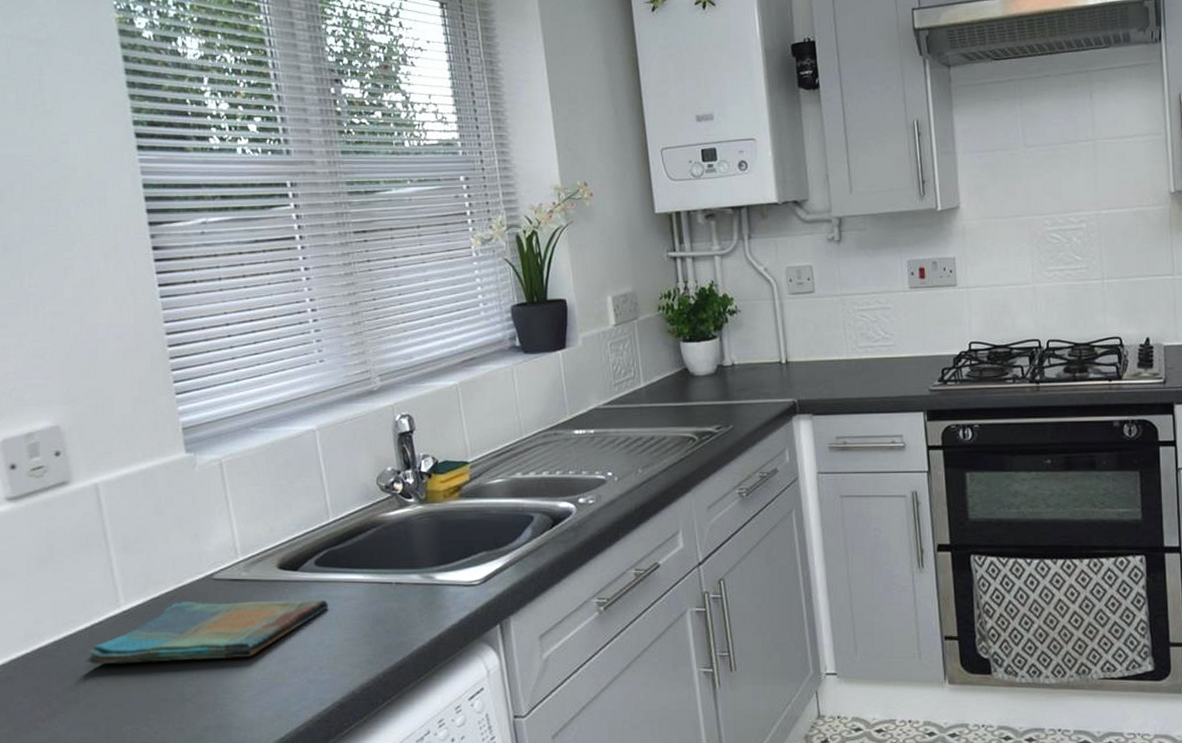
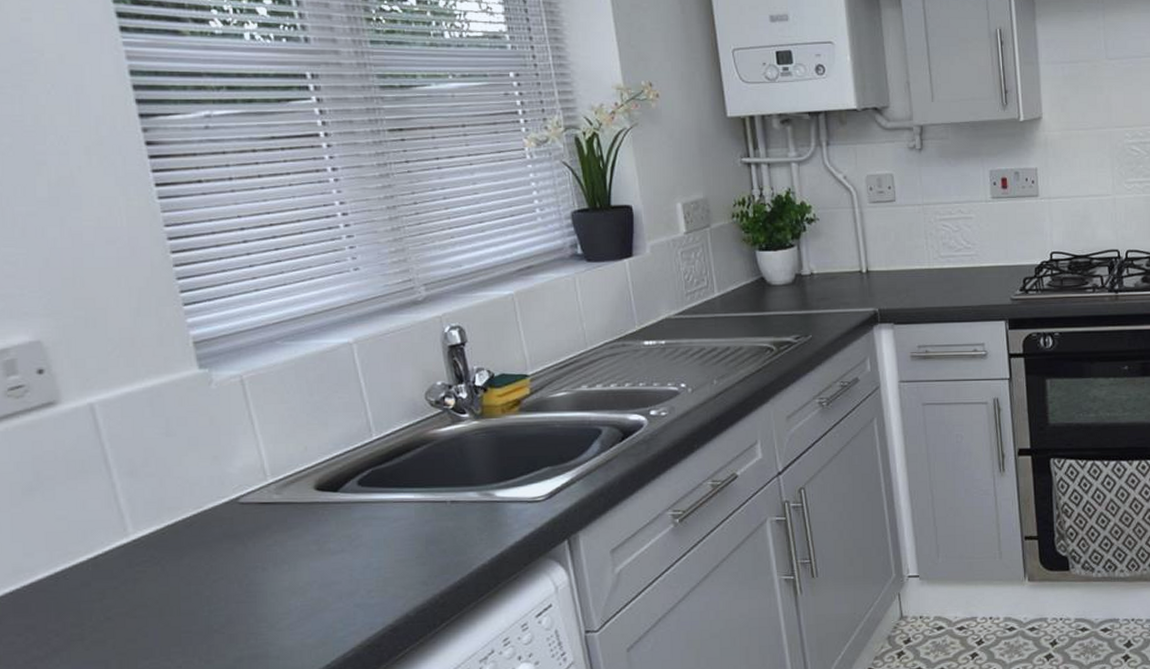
dish towel: present [86,599,329,665] -> none [90,521,375,599]

